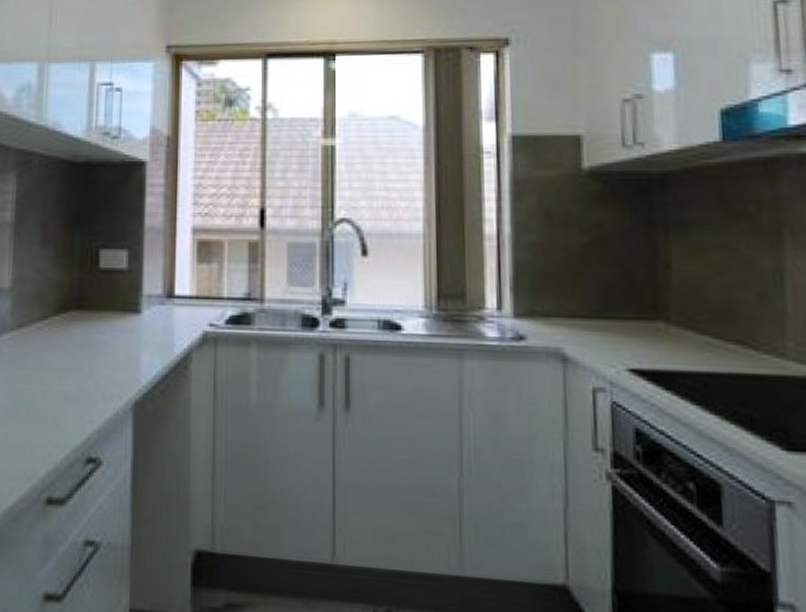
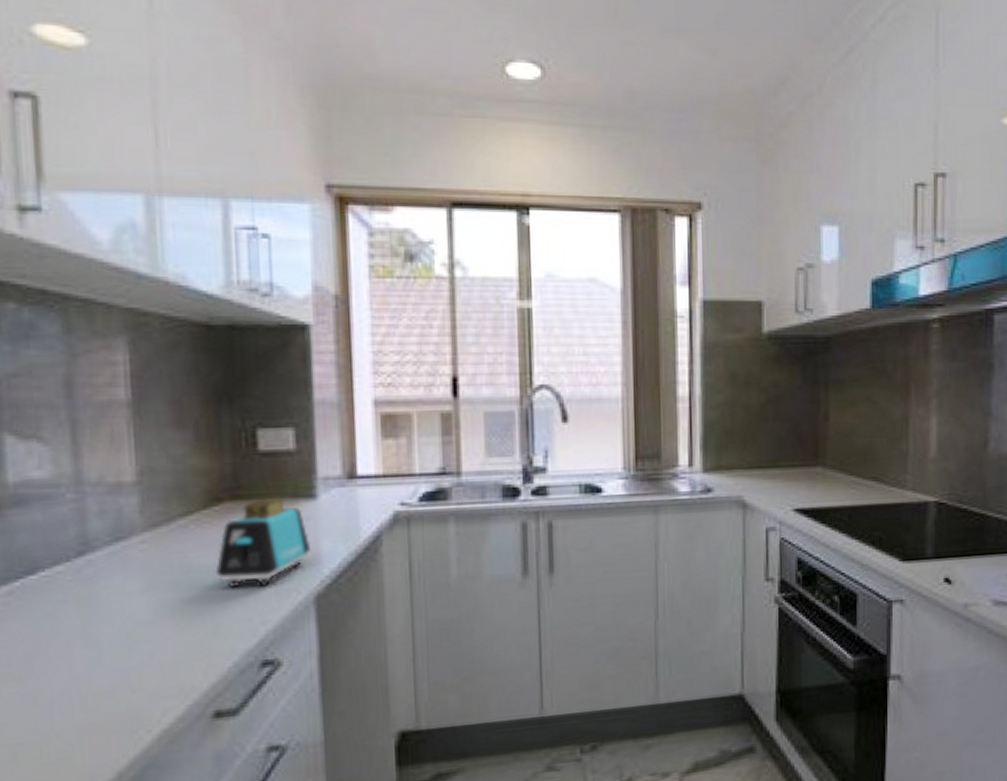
toaster: none [59,309,134,389] -> present [215,498,312,587]

